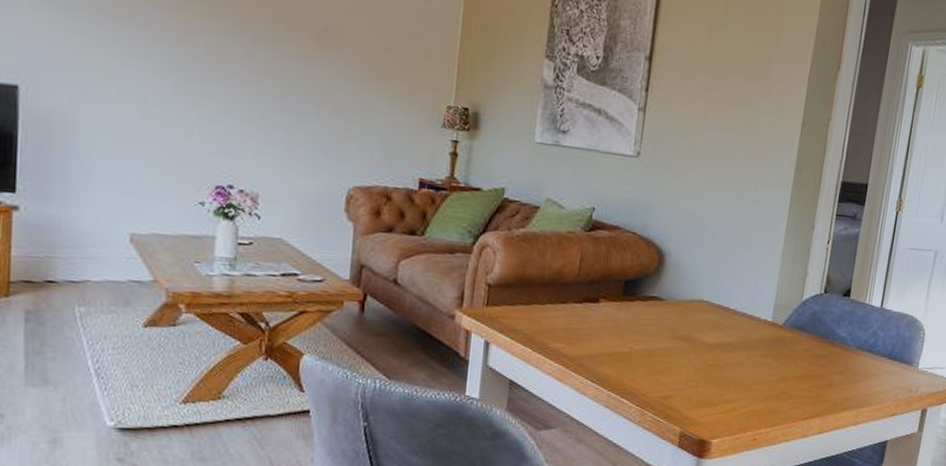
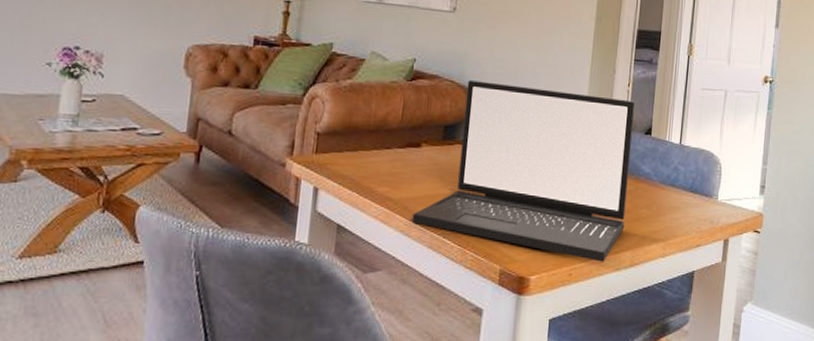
laptop: none [588,232,835,428] -> present [411,80,636,262]

